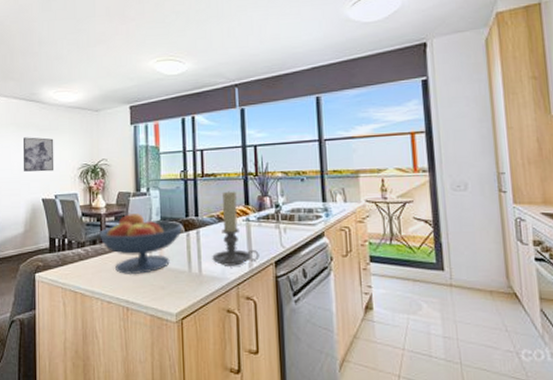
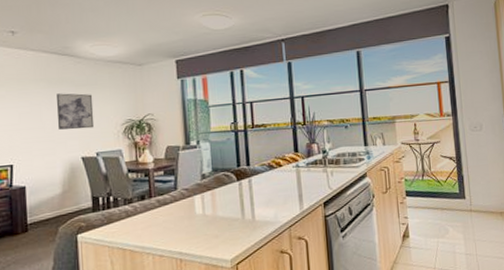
fruit bowl: present [98,212,183,275] -> none [146,166,235,227]
candle holder: present [212,191,259,266] -> none [264,140,309,211]

